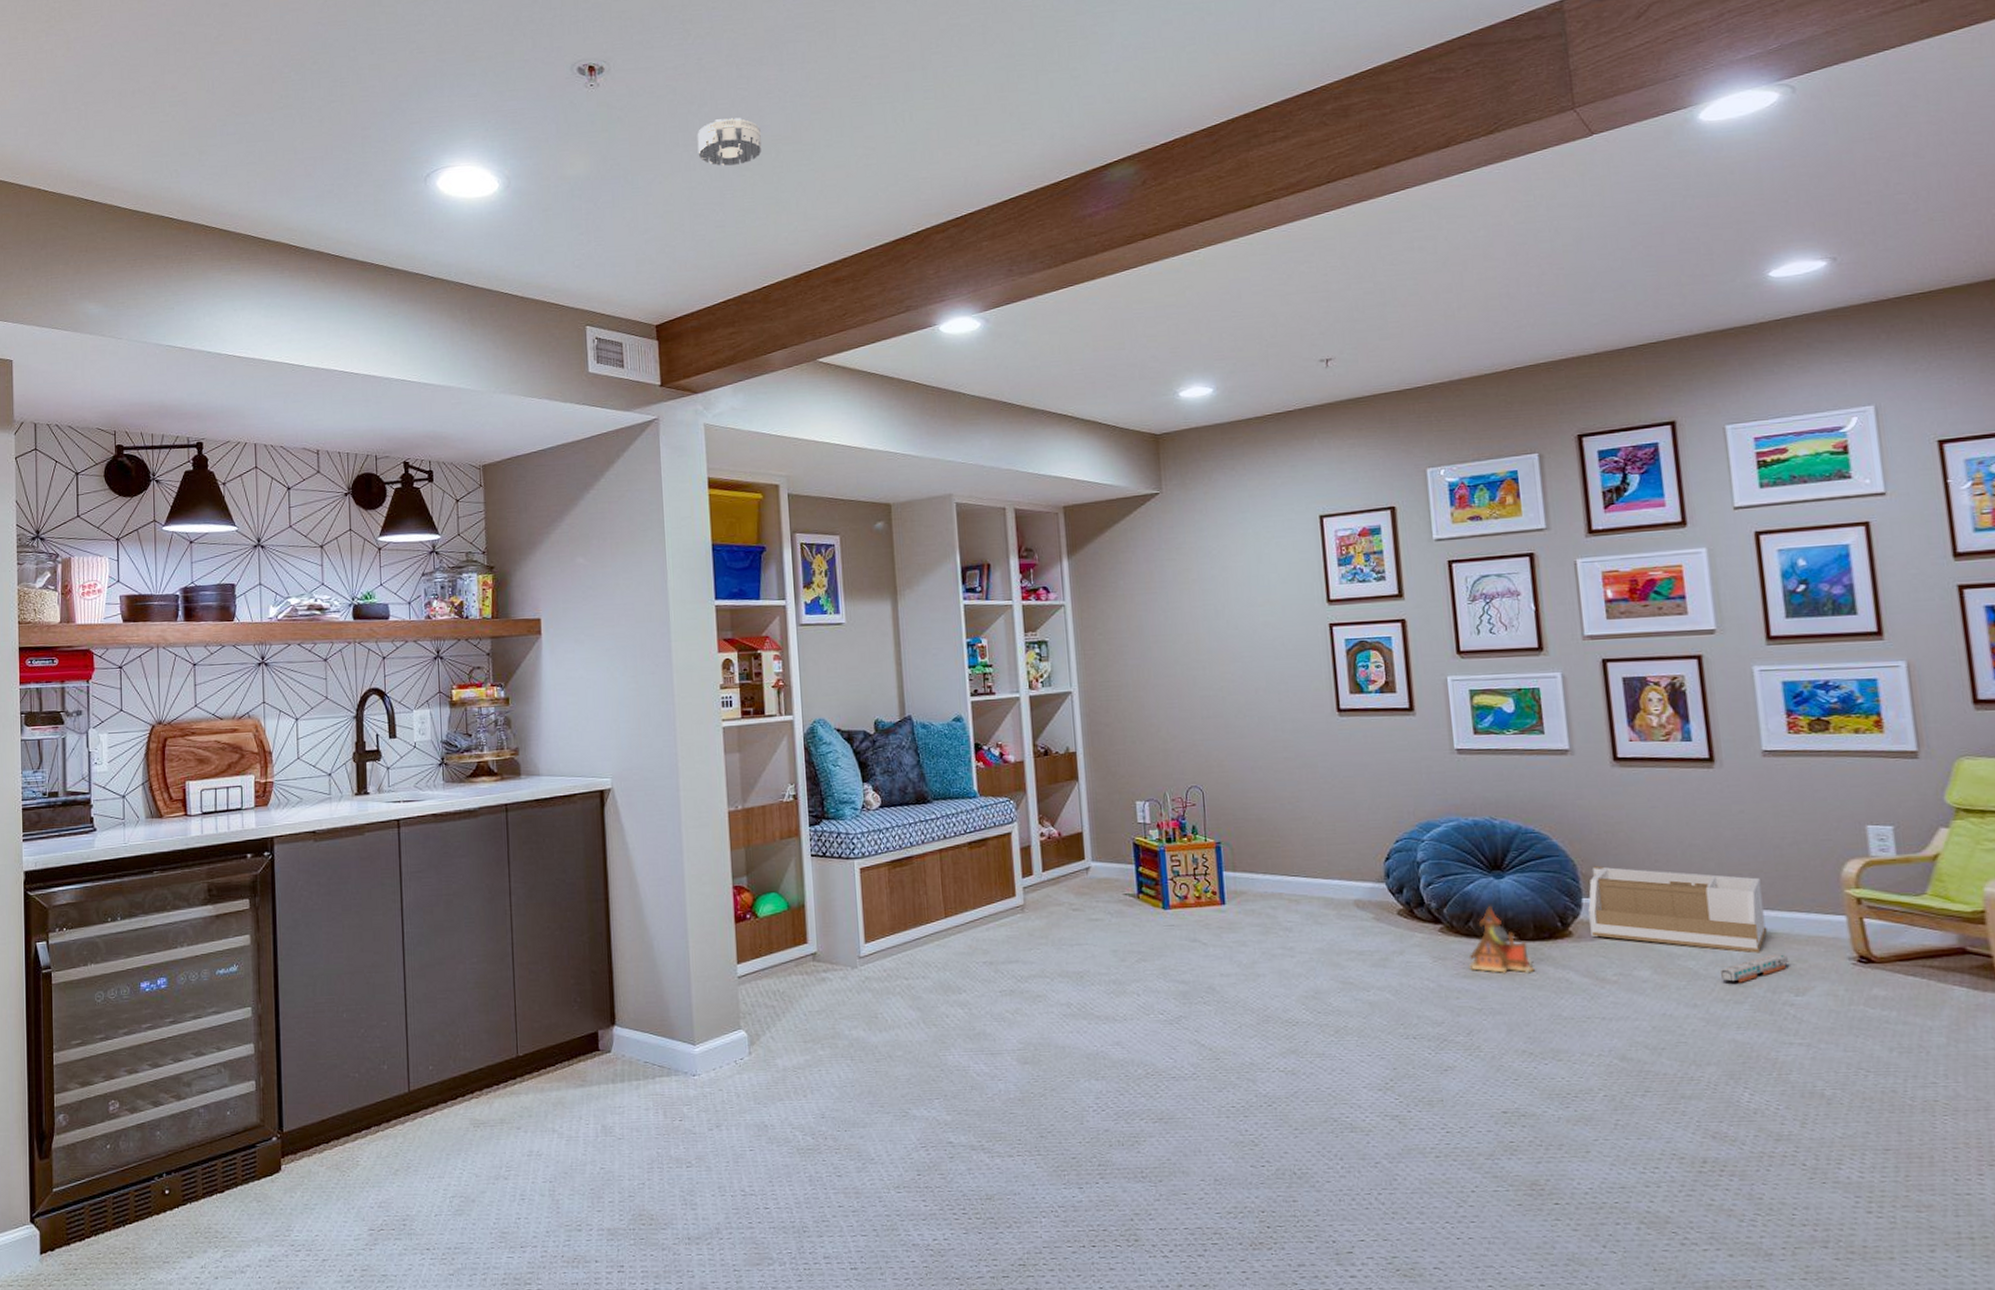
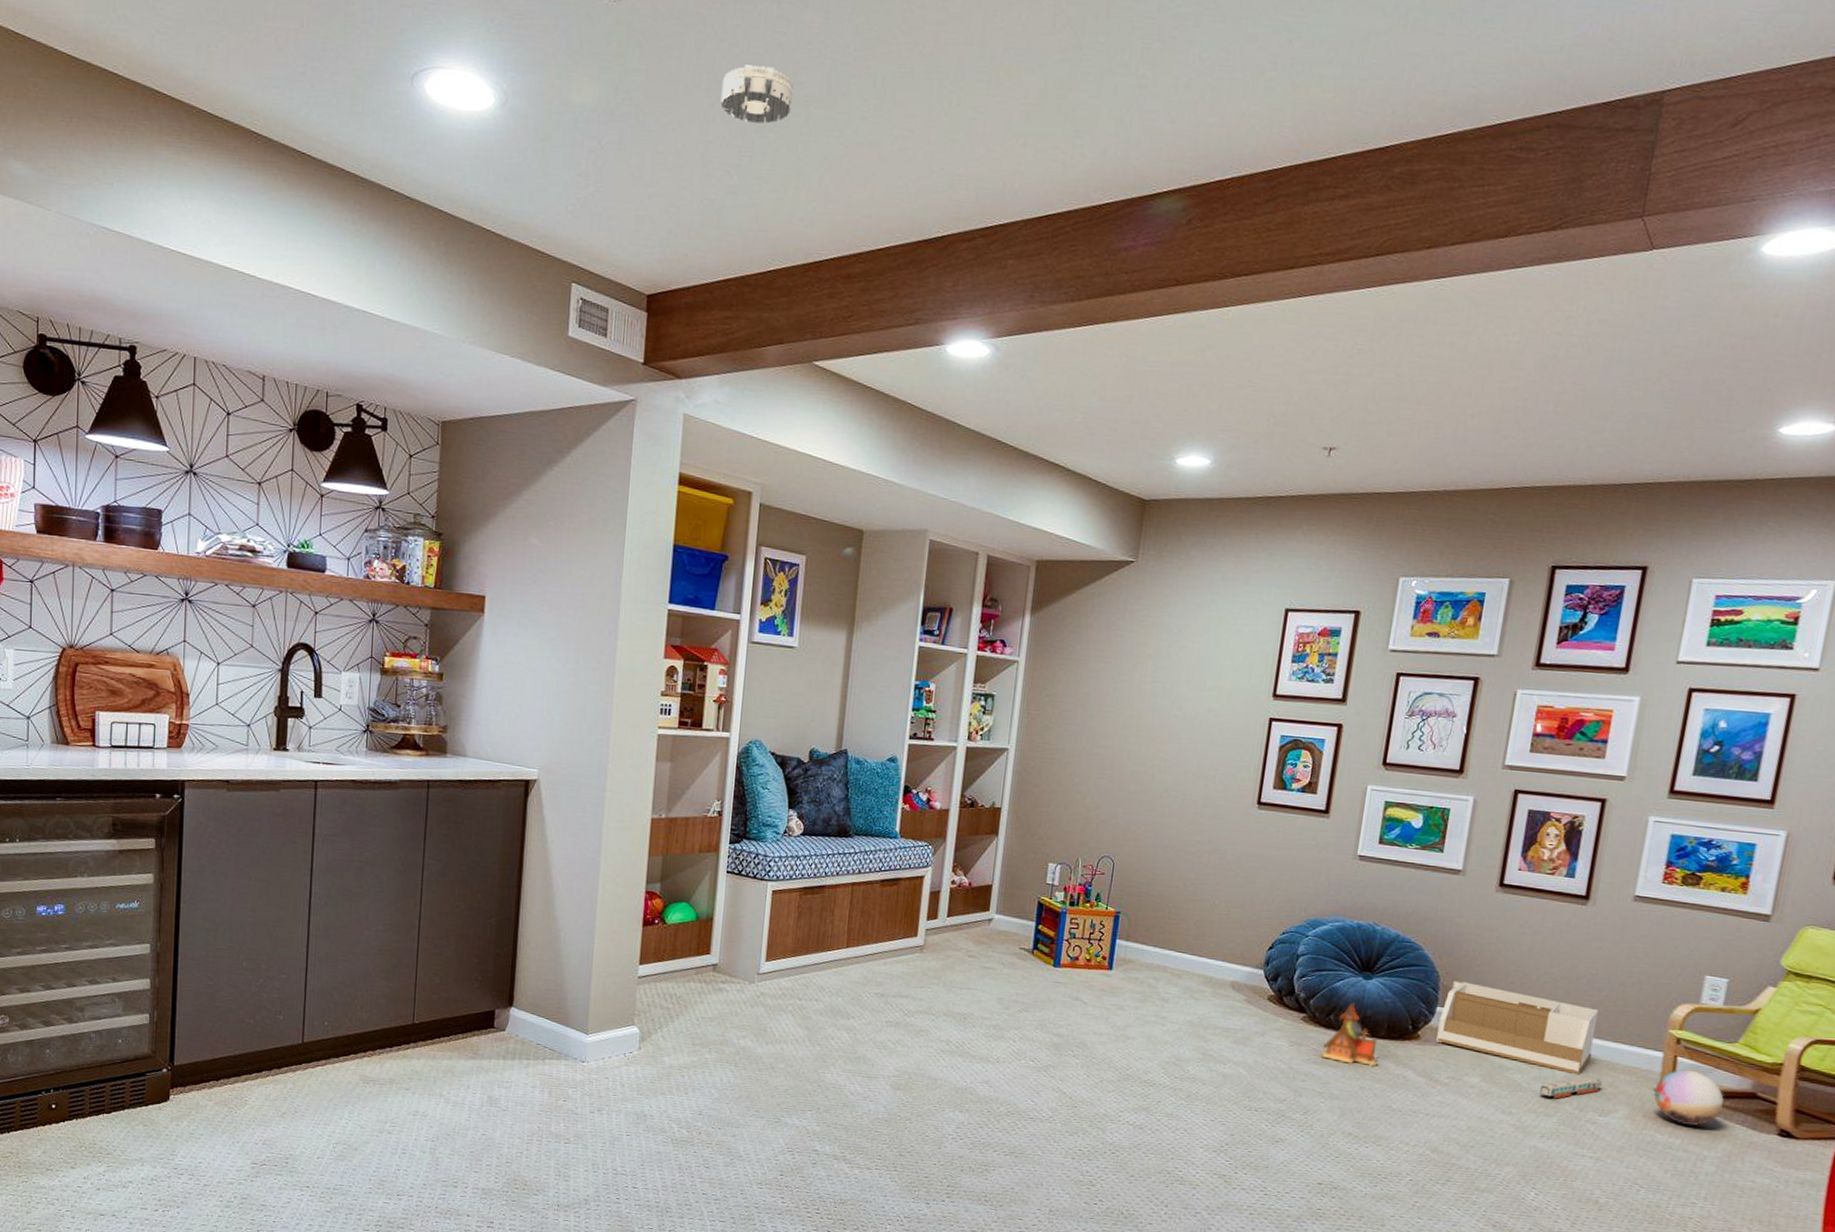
ball: none [1849,931,1933,994] -> present [1653,1069,1724,1126]

